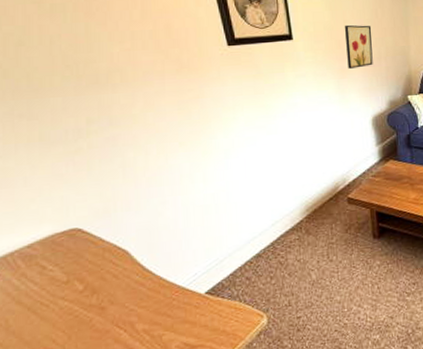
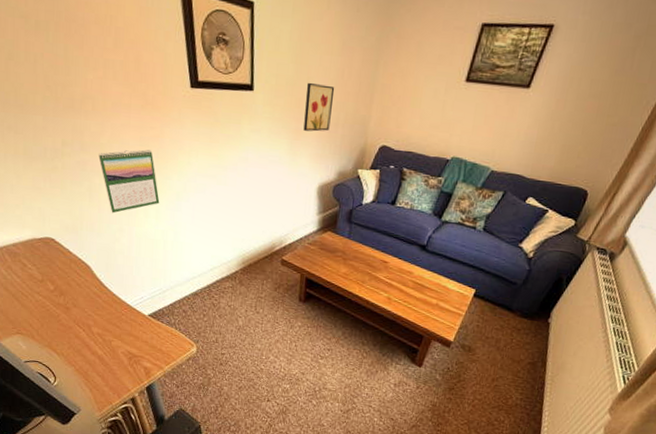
calendar: none [131,112,206,186] -> present [98,149,160,214]

